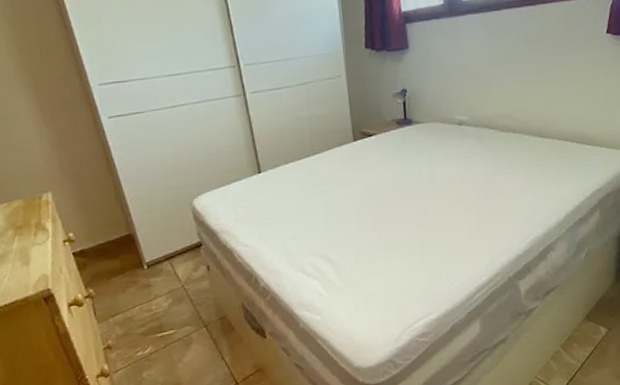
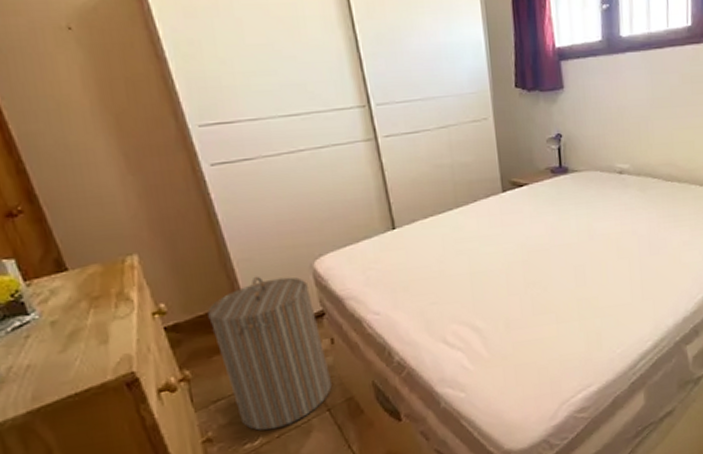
laundry hamper: none [107,211,208,341] -> present [207,276,332,431]

